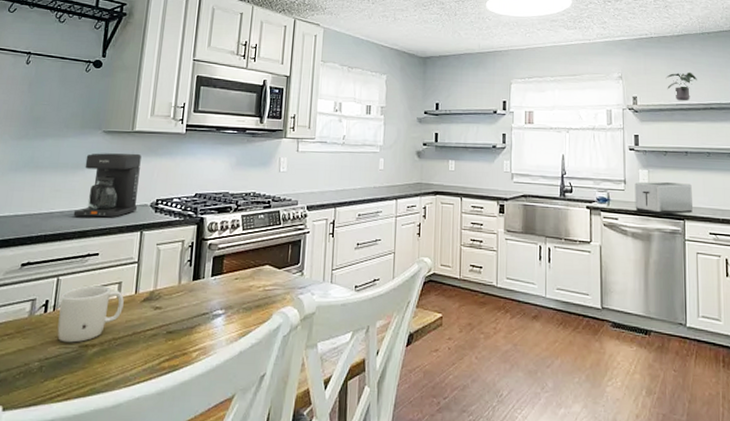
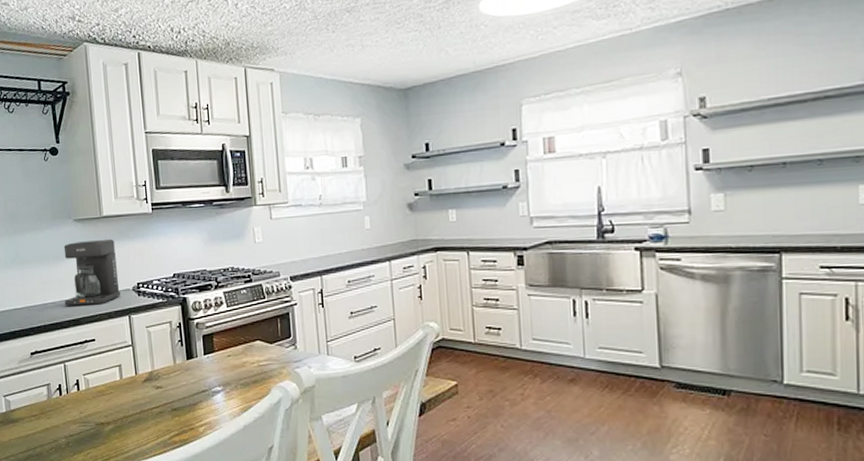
mug: present [57,285,124,343] -> none [70,369,128,421]
toaster: present [635,181,694,216] -> none [704,205,795,250]
potted plant: present [666,72,697,102] -> none [751,49,803,94]

